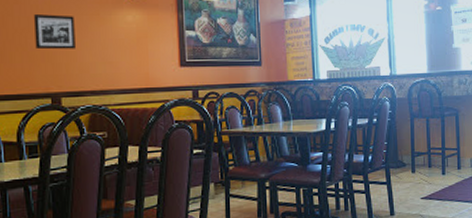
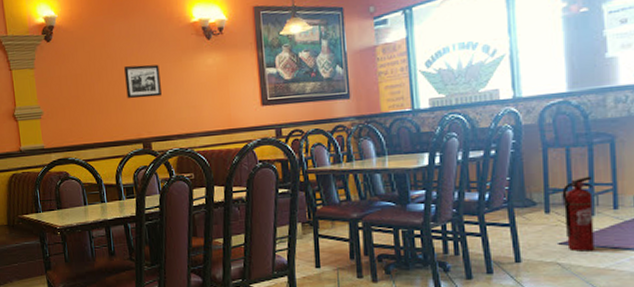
fire extinguisher: none [423,142,445,205] -> present [562,176,594,252]

